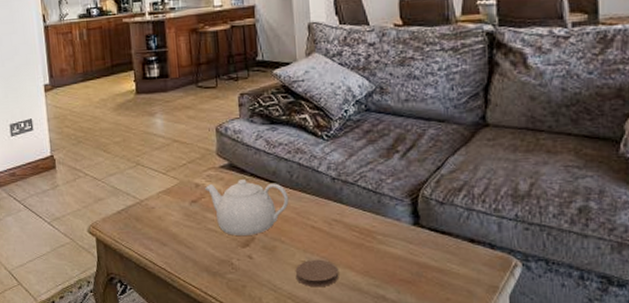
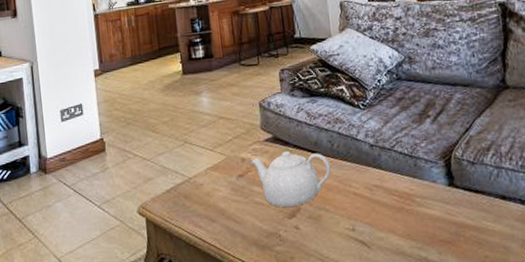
coaster: present [295,259,339,288] -> none [340,225,383,254]

